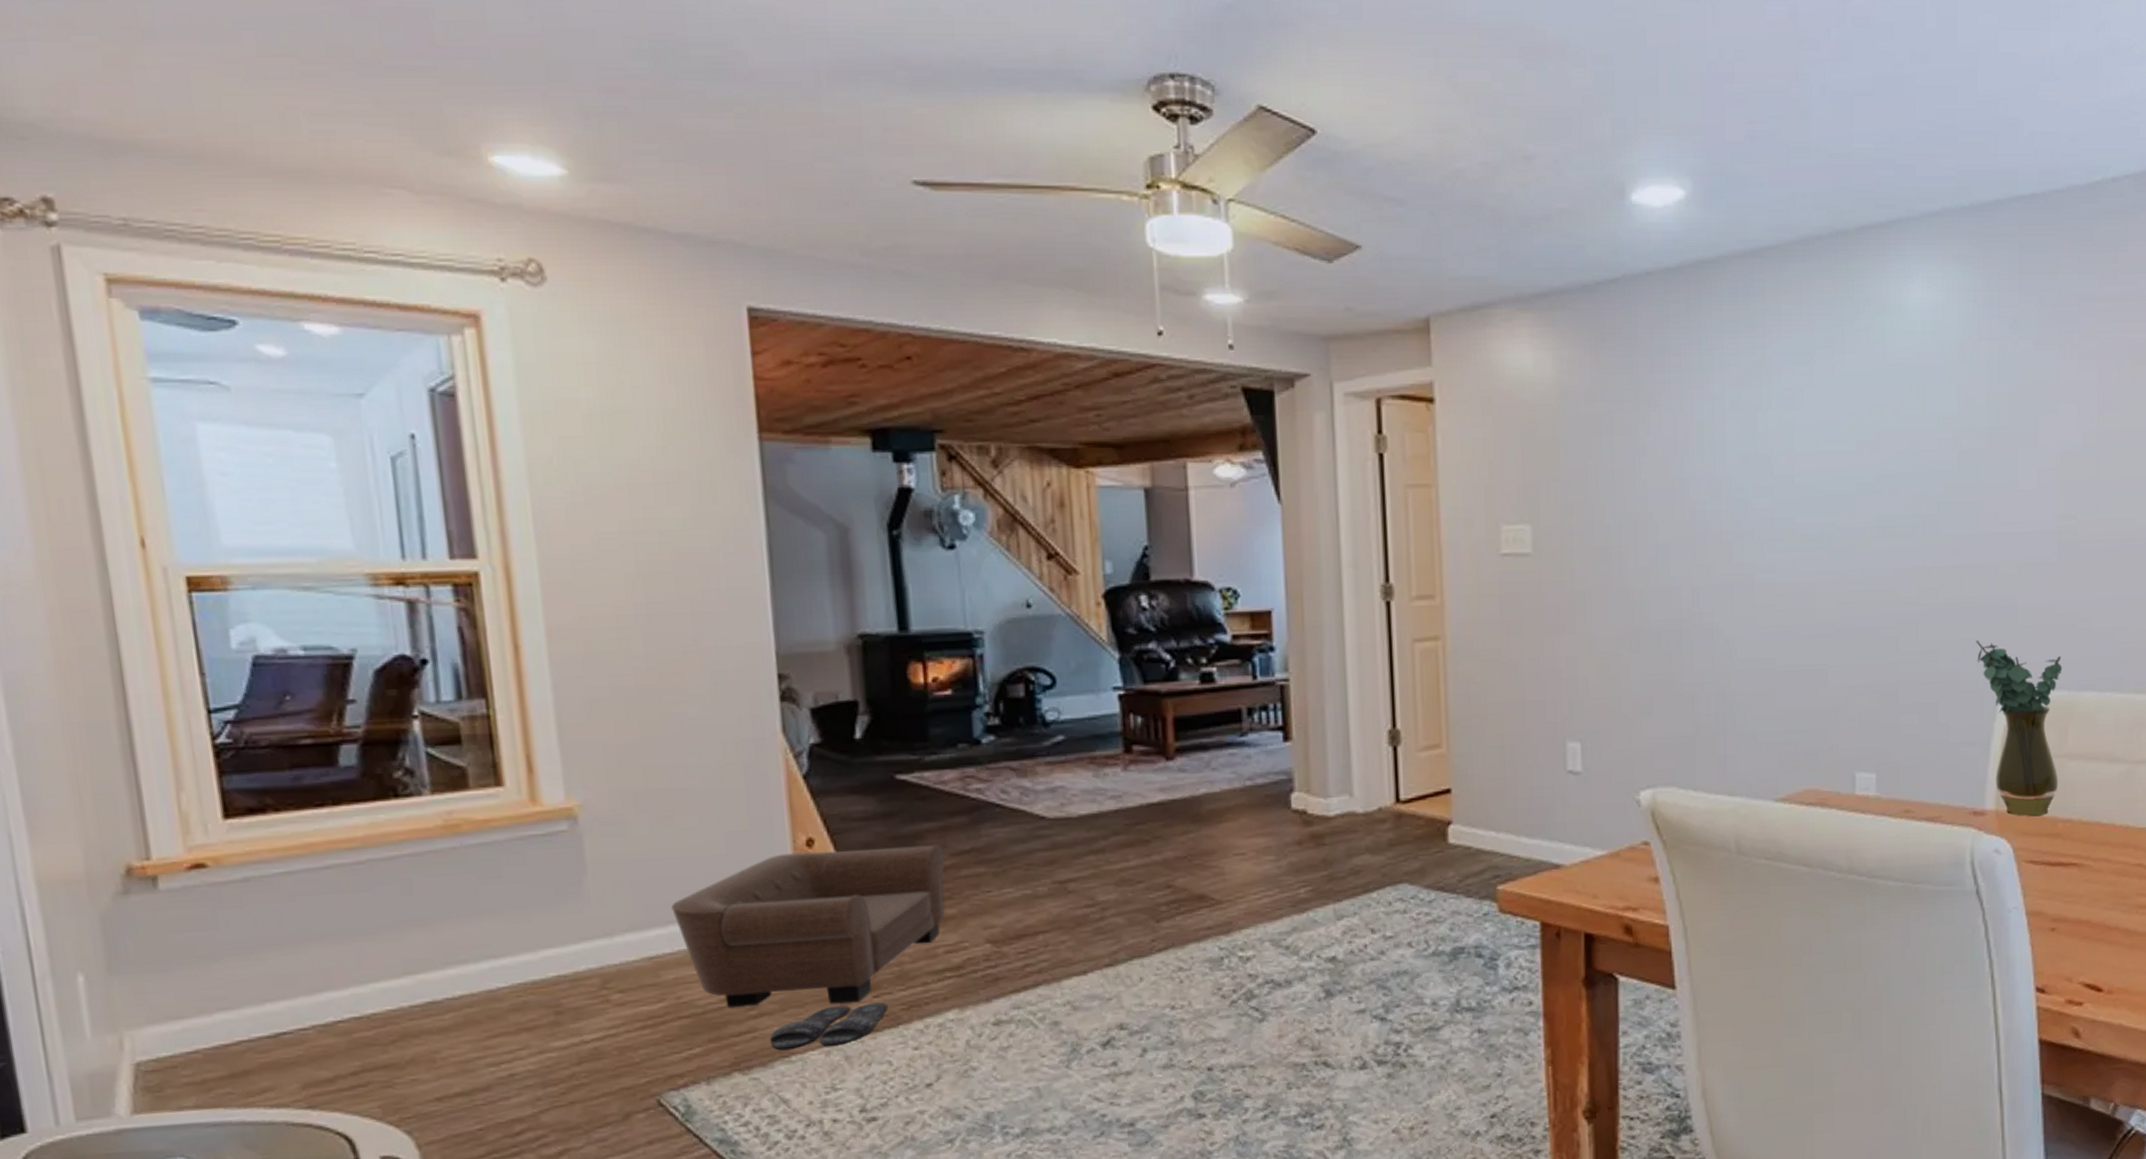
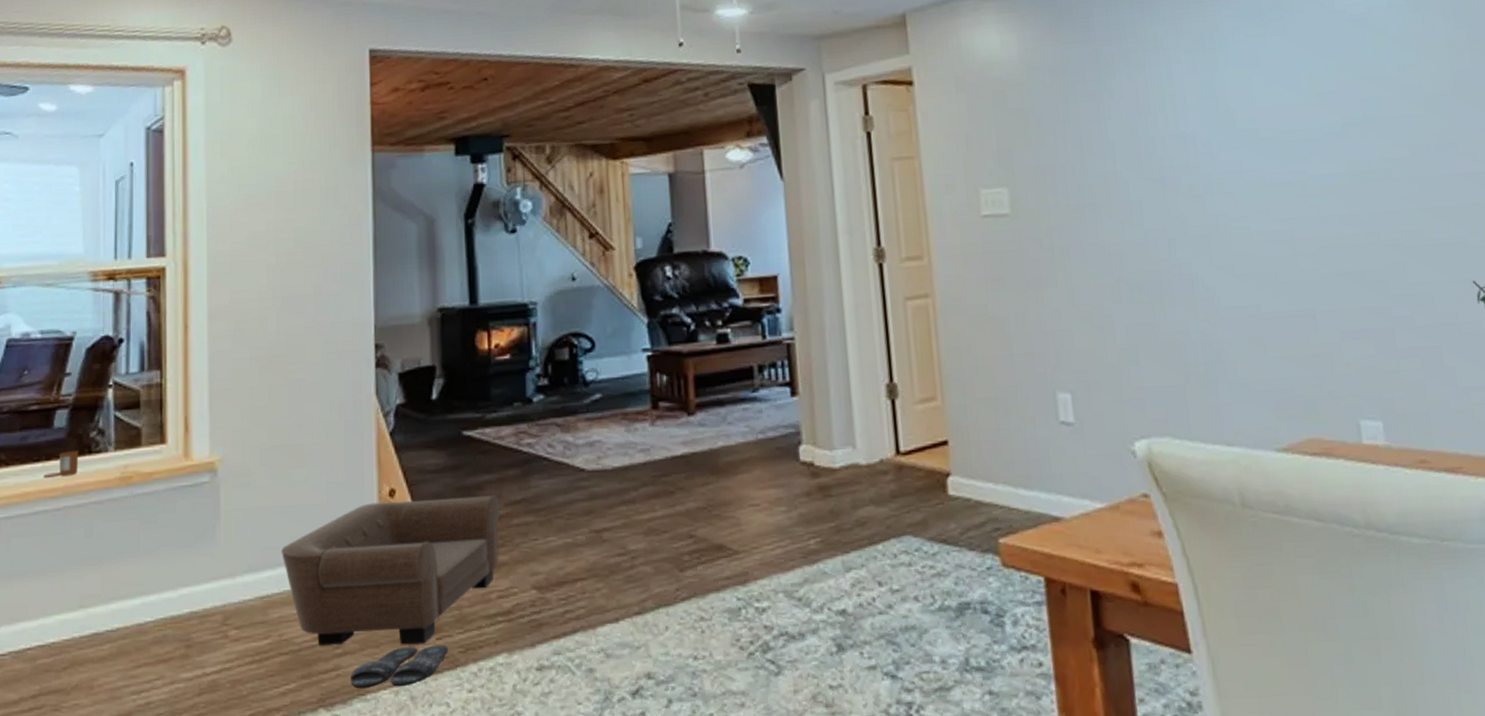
candle: none [331,793,382,826] -> present [42,450,79,478]

